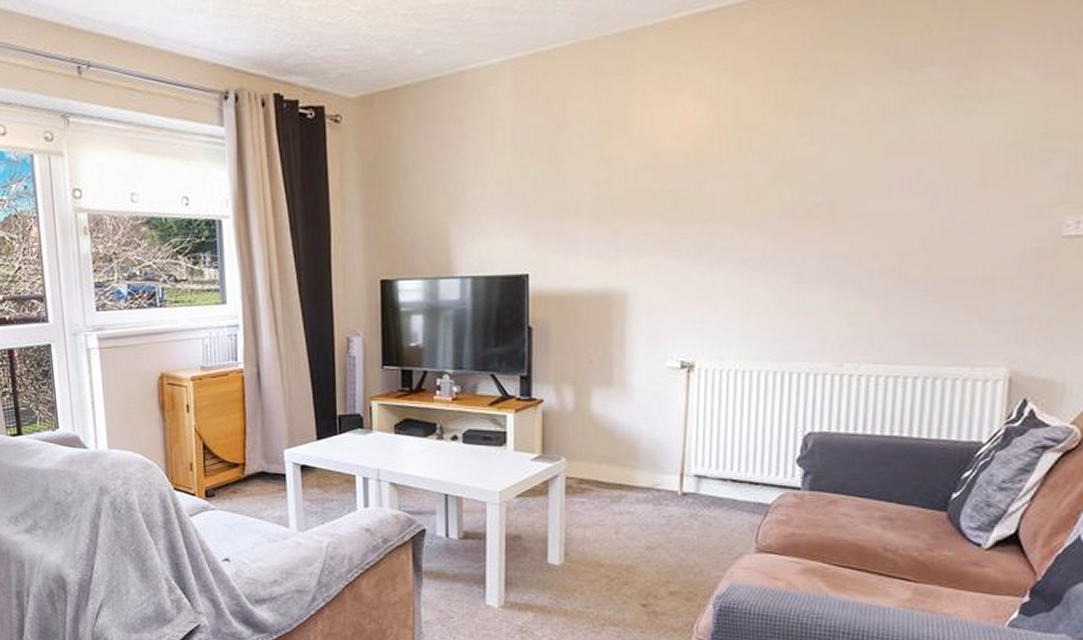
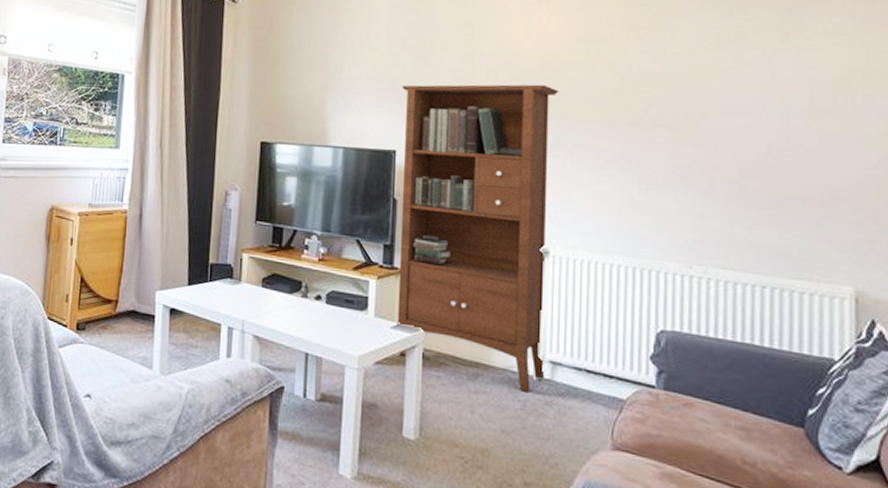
bookcase: none [532,183,706,507] -> present [397,84,559,392]

